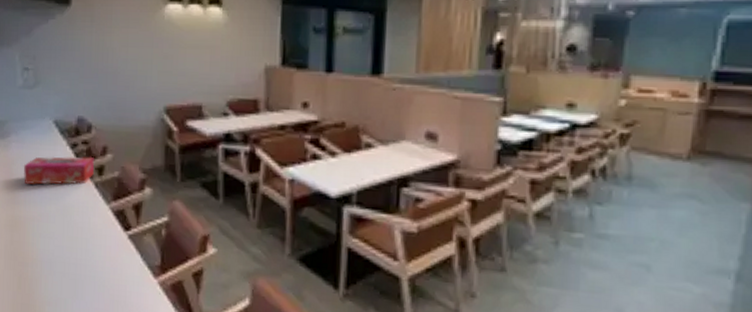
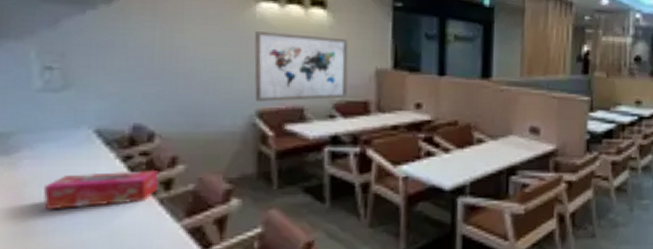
wall art: none [163,32,241,99] -> present [254,31,349,102]

